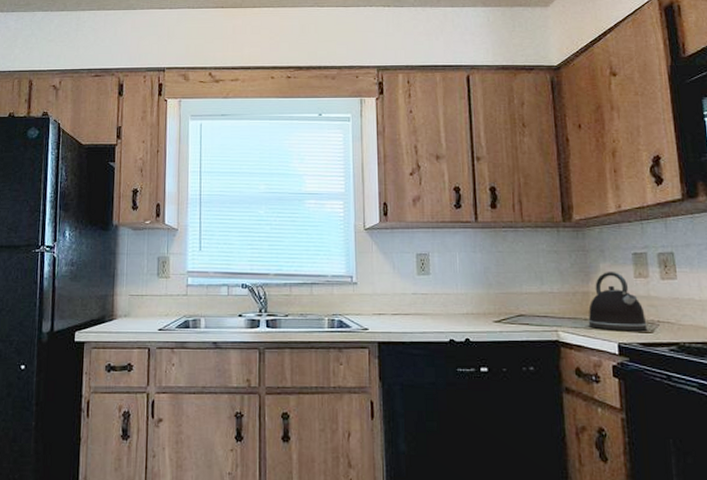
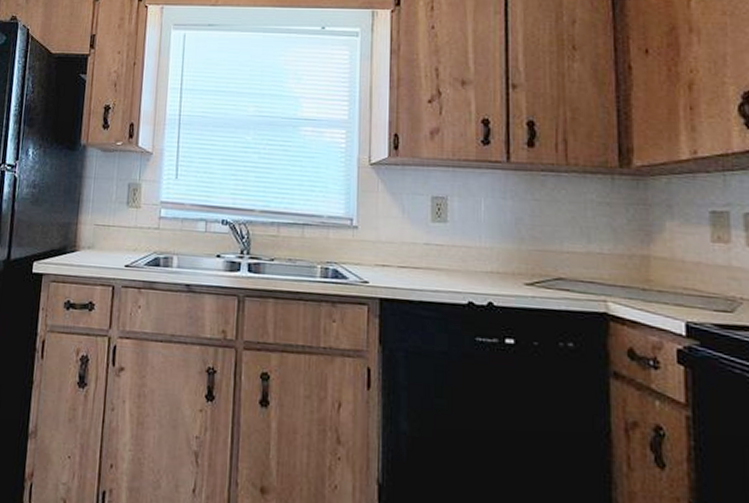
kettle: present [588,272,649,332] -> none [647,232,728,310]

